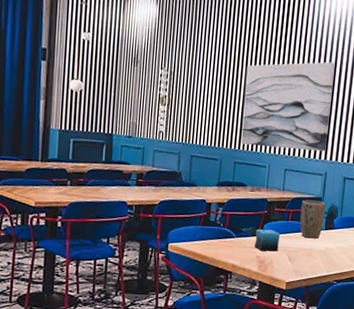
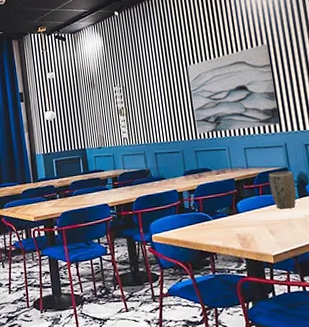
candle: present [254,229,281,252] -> none [230,206,257,229]

